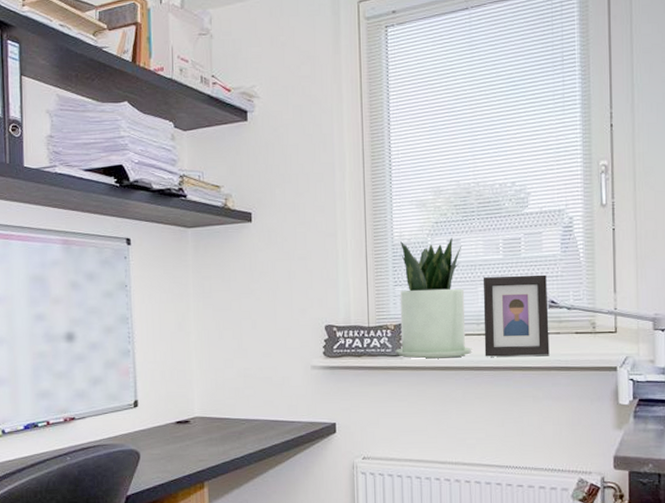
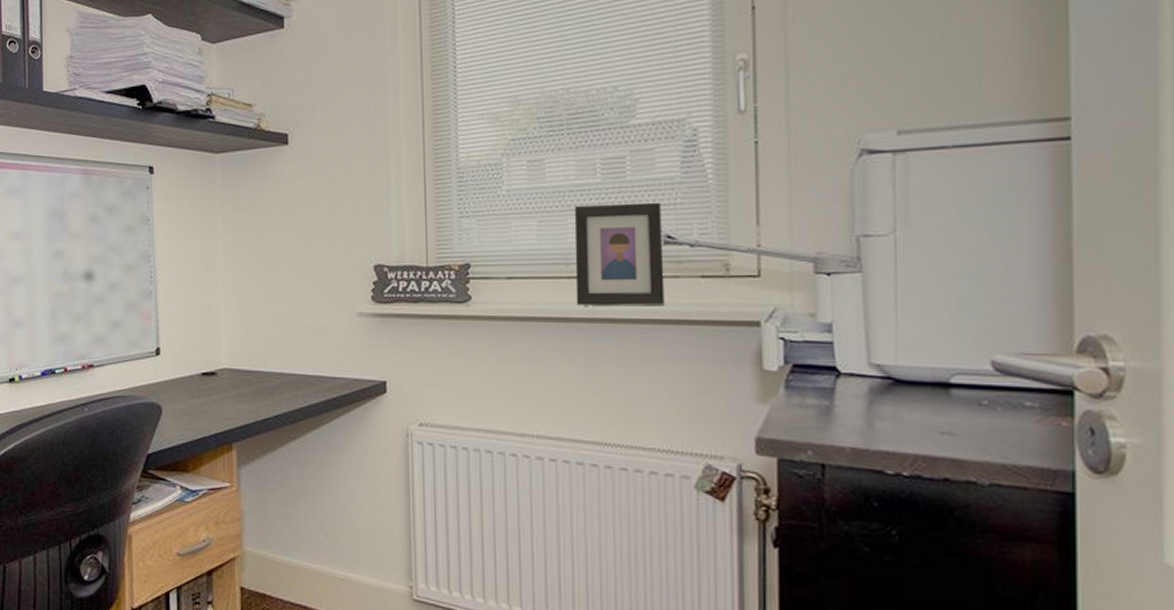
planter: present [394,237,472,359] -> none [459,157,560,307]

